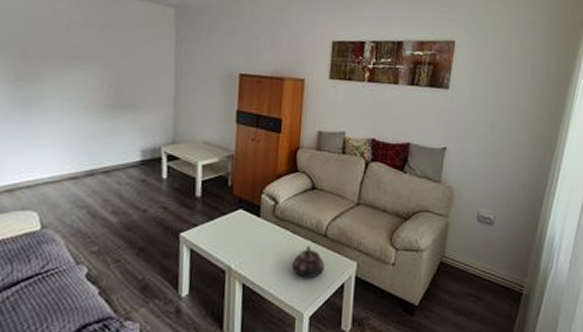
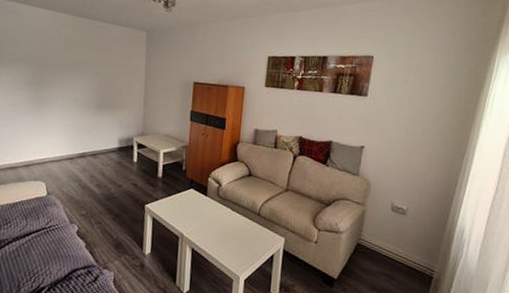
teapot: present [293,246,325,278] -> none [232,221,258,248]

